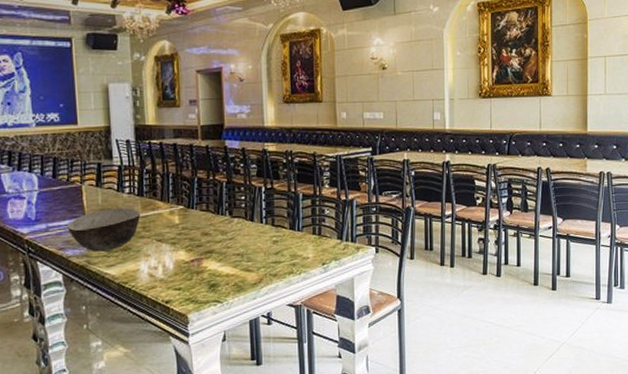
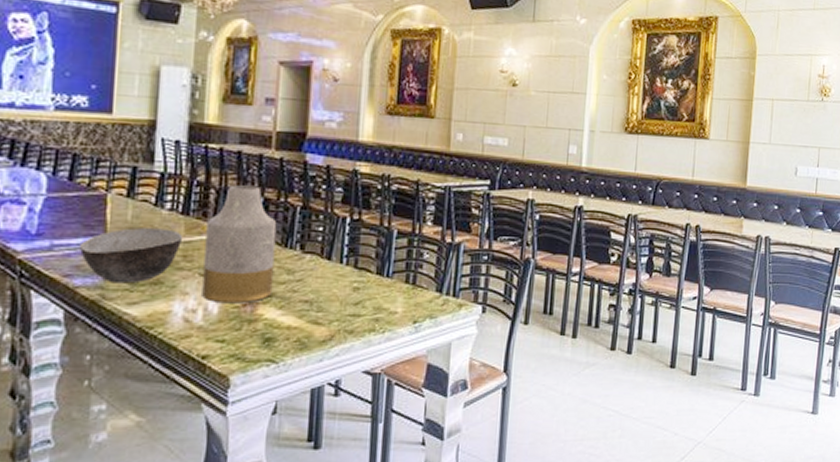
vase: none [157,169,212,261] -> present [202,185,277,304]

